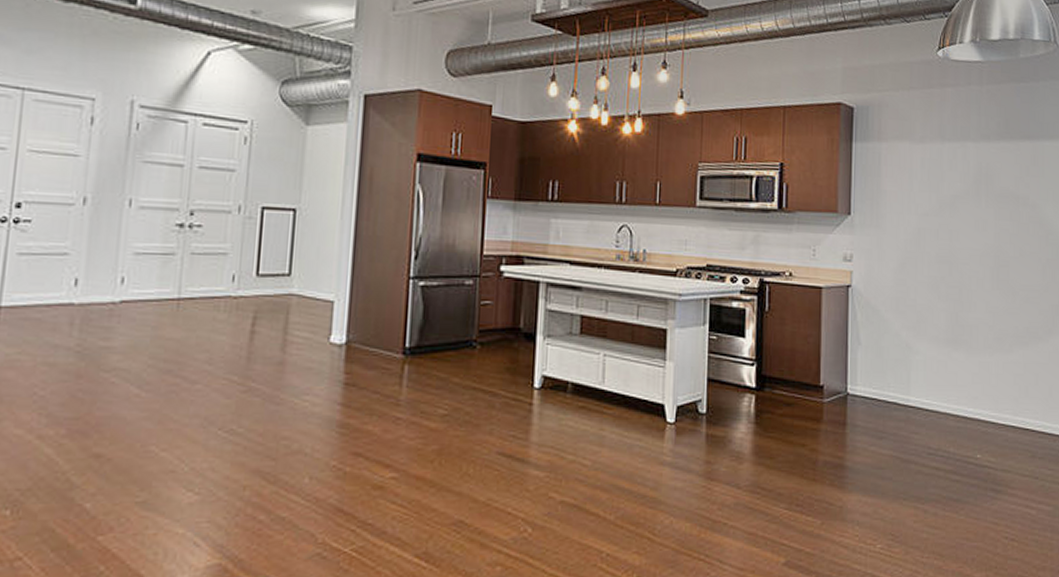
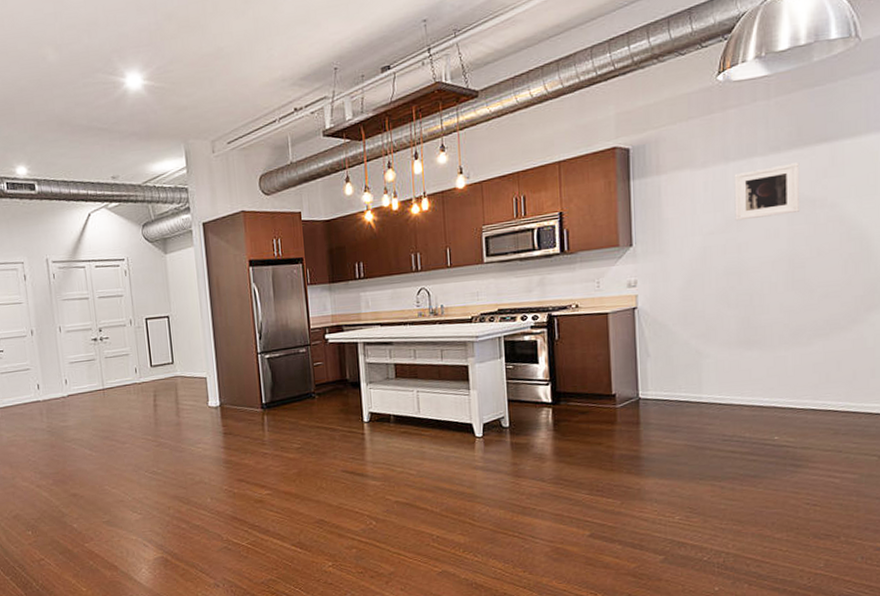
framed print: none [948,154,1006,207] -> present [734,162,800,221]

